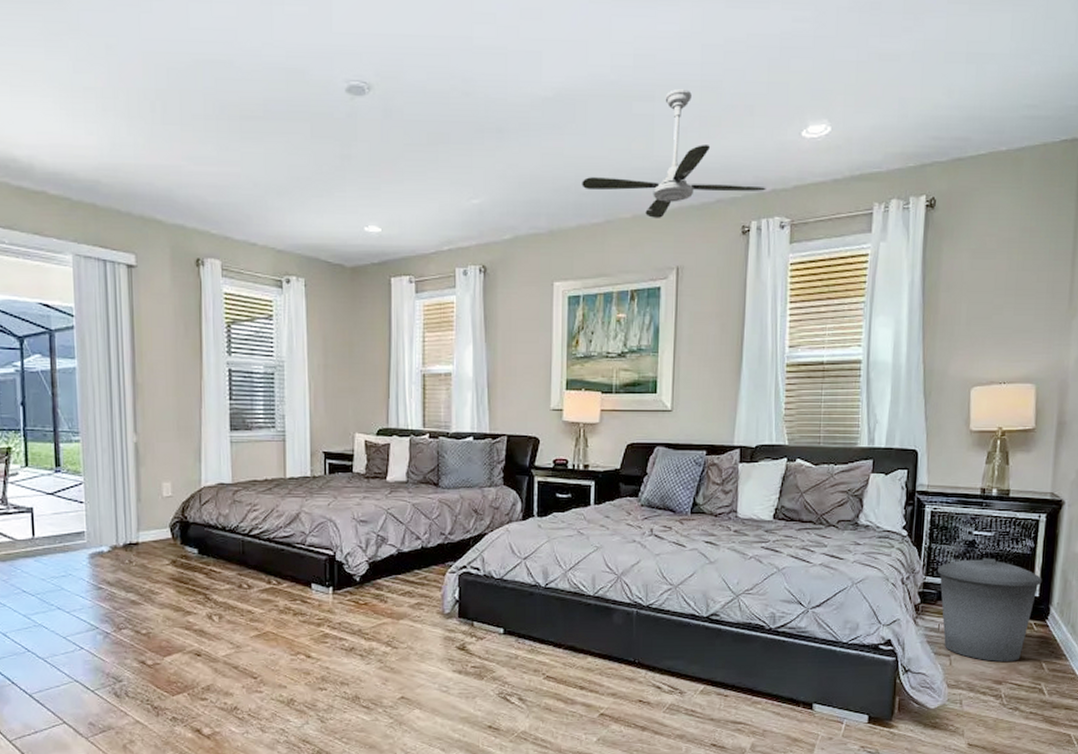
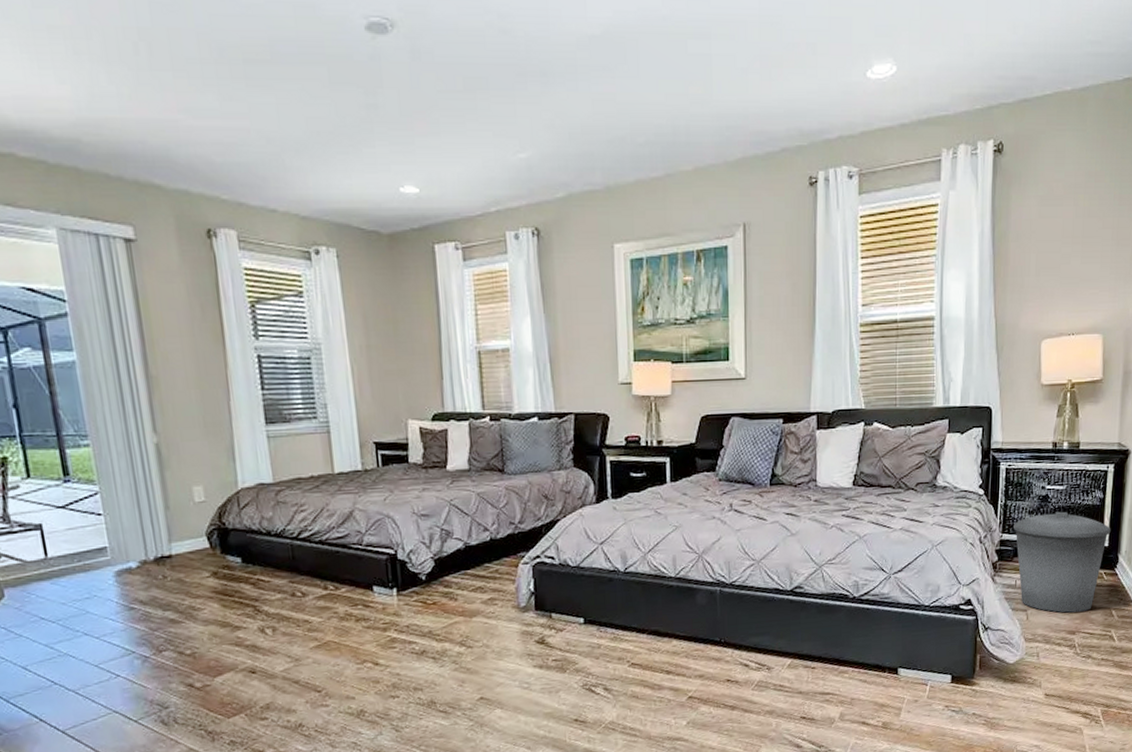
ceiling fan: present [582,89,766,218] -> none [638,25,832,170]

